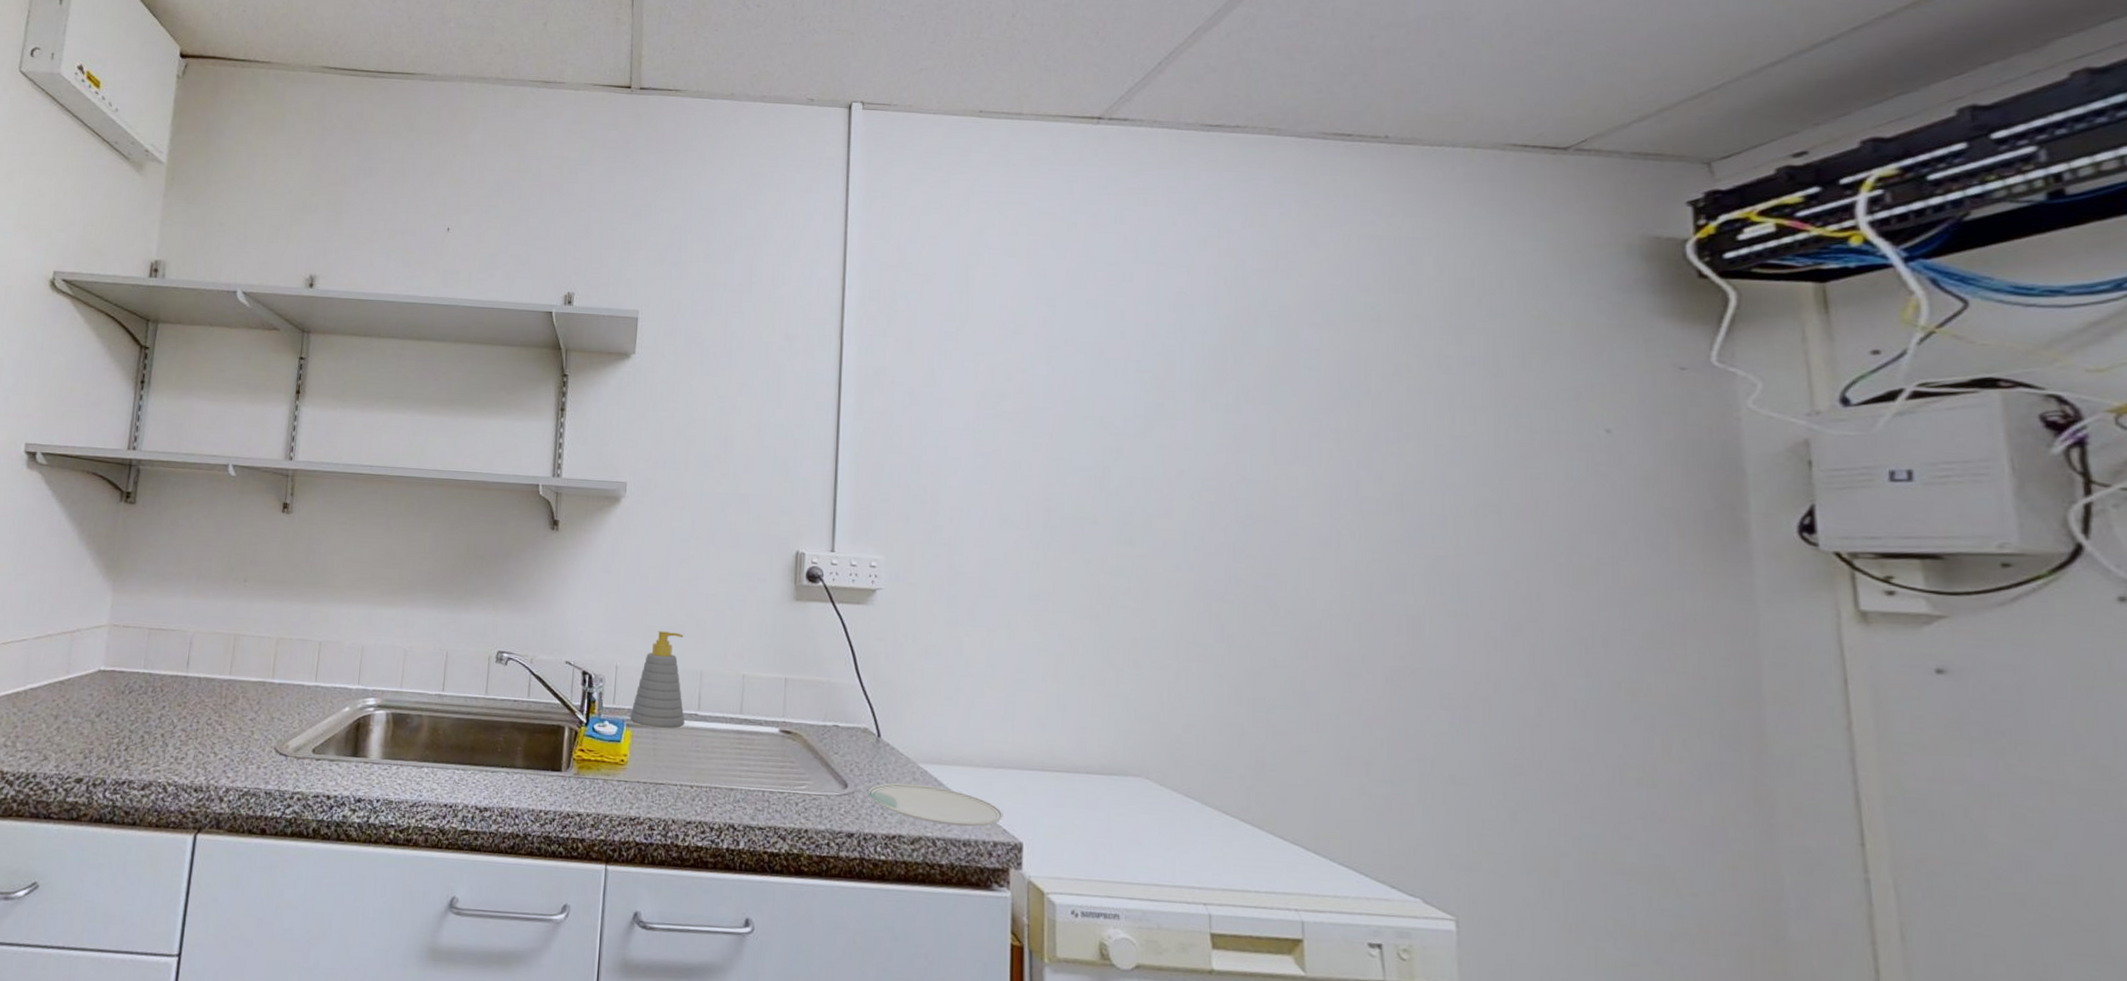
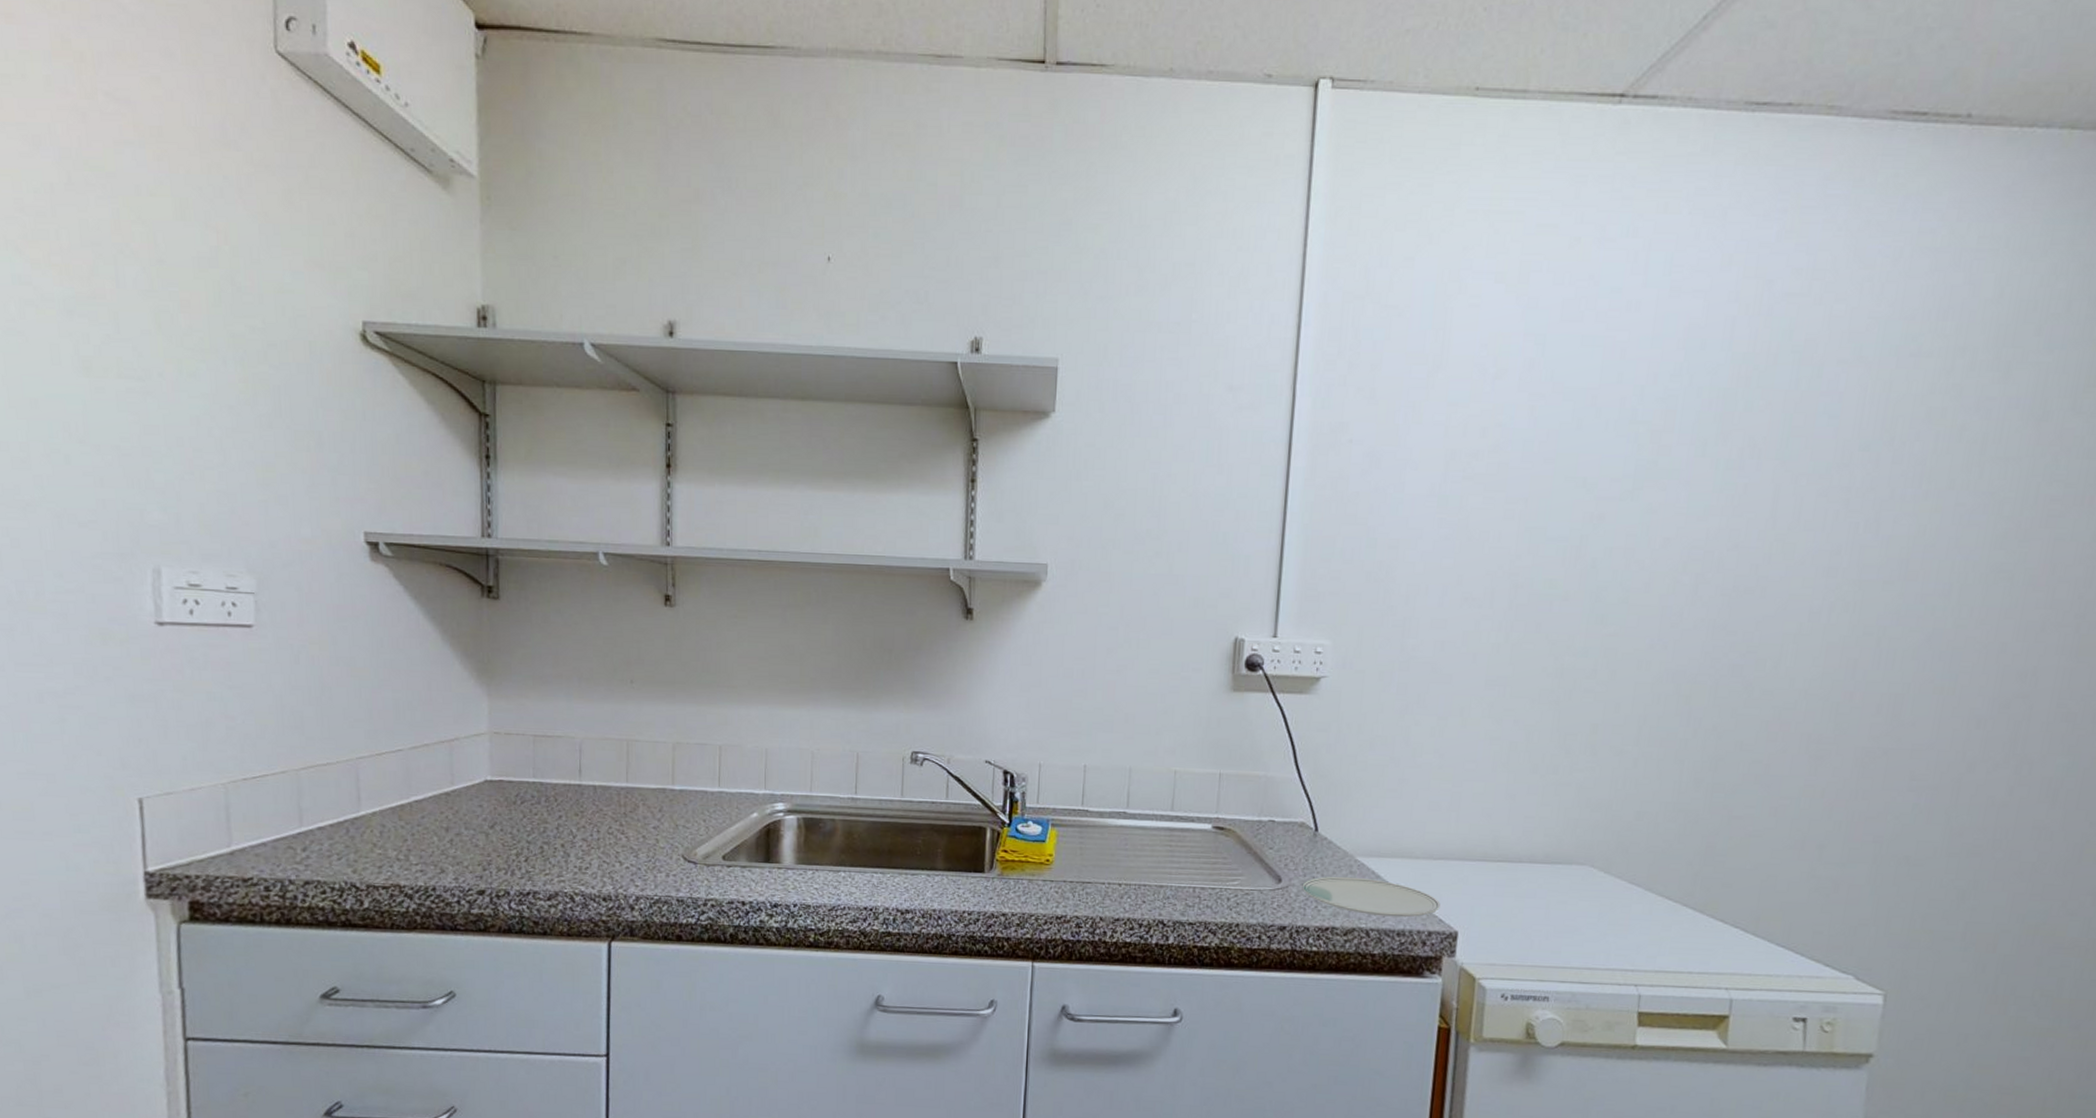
soap bottle: present [630,631,685,729] -> none [1055,727,1113,827]

